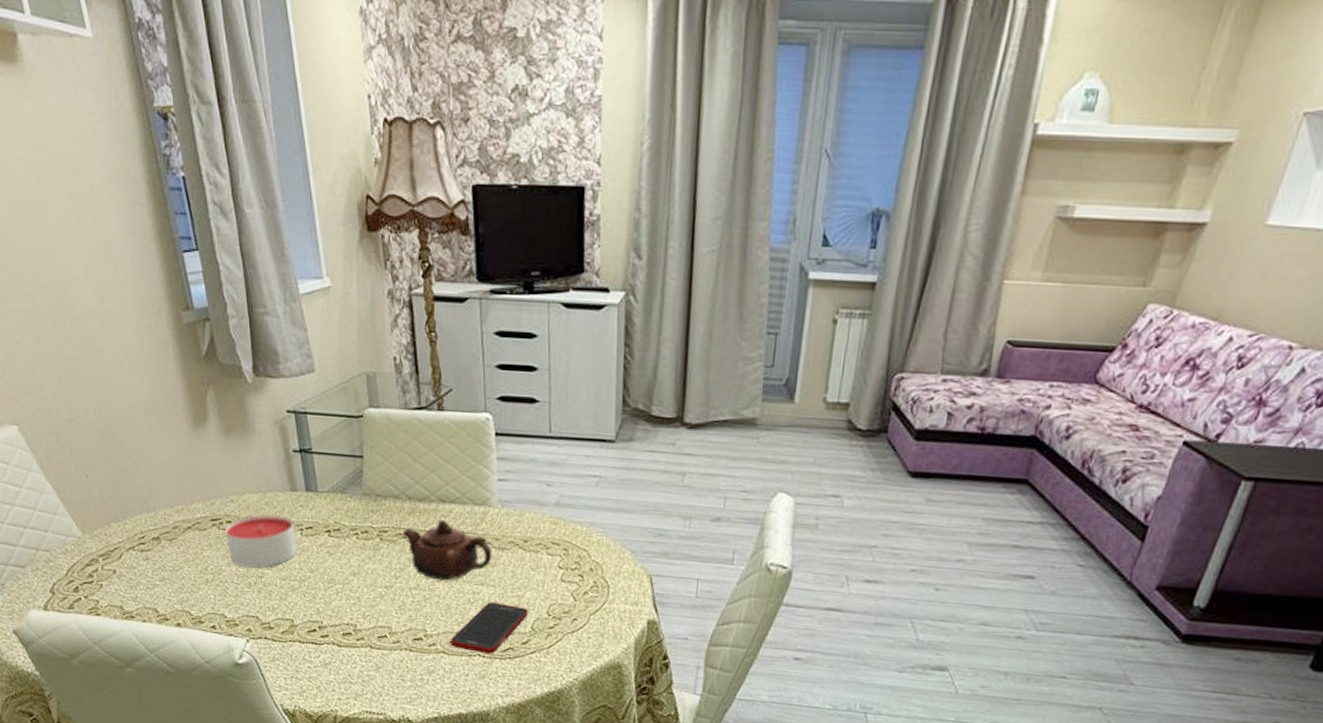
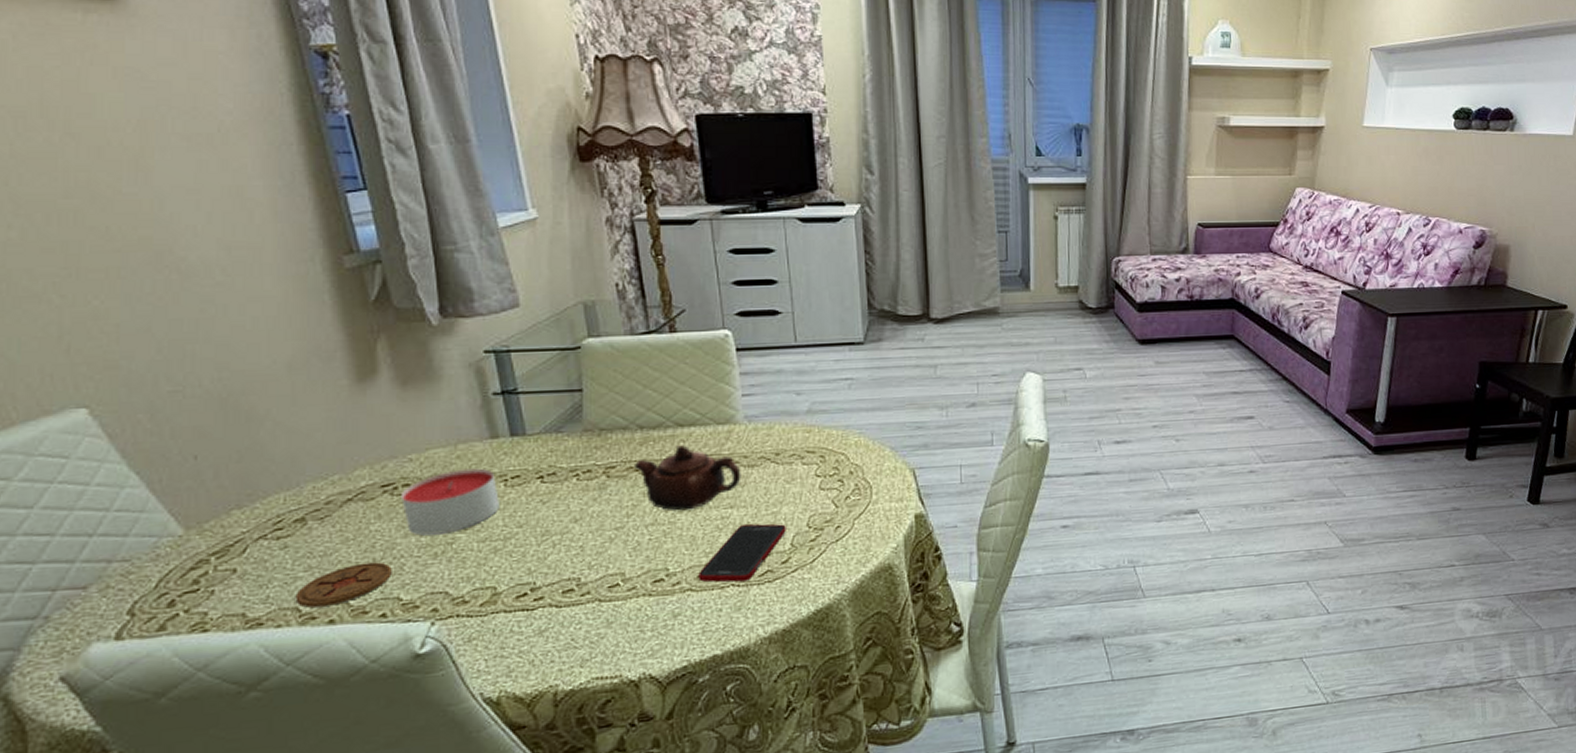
coaster: none [154,581,219,612] -> present [295,562,392,608]

